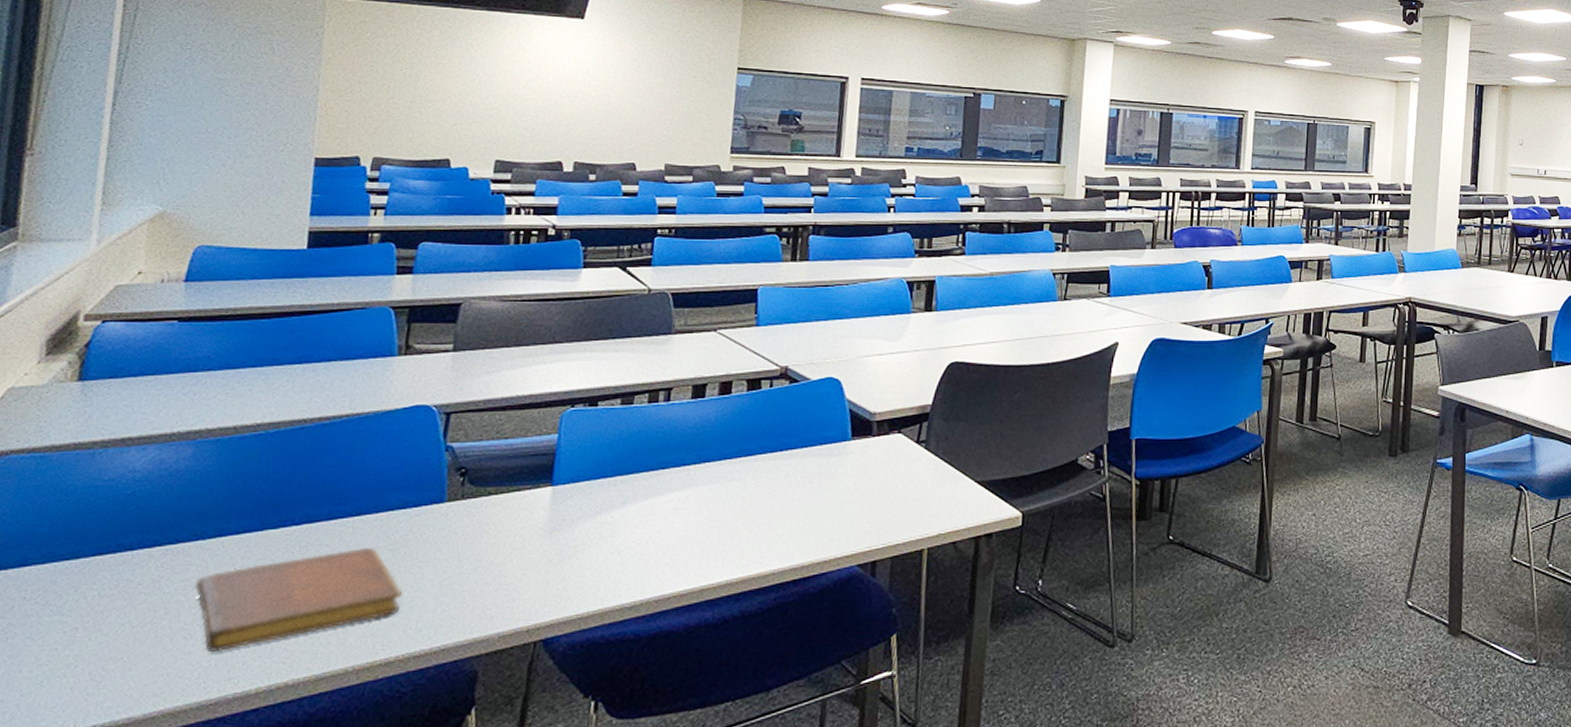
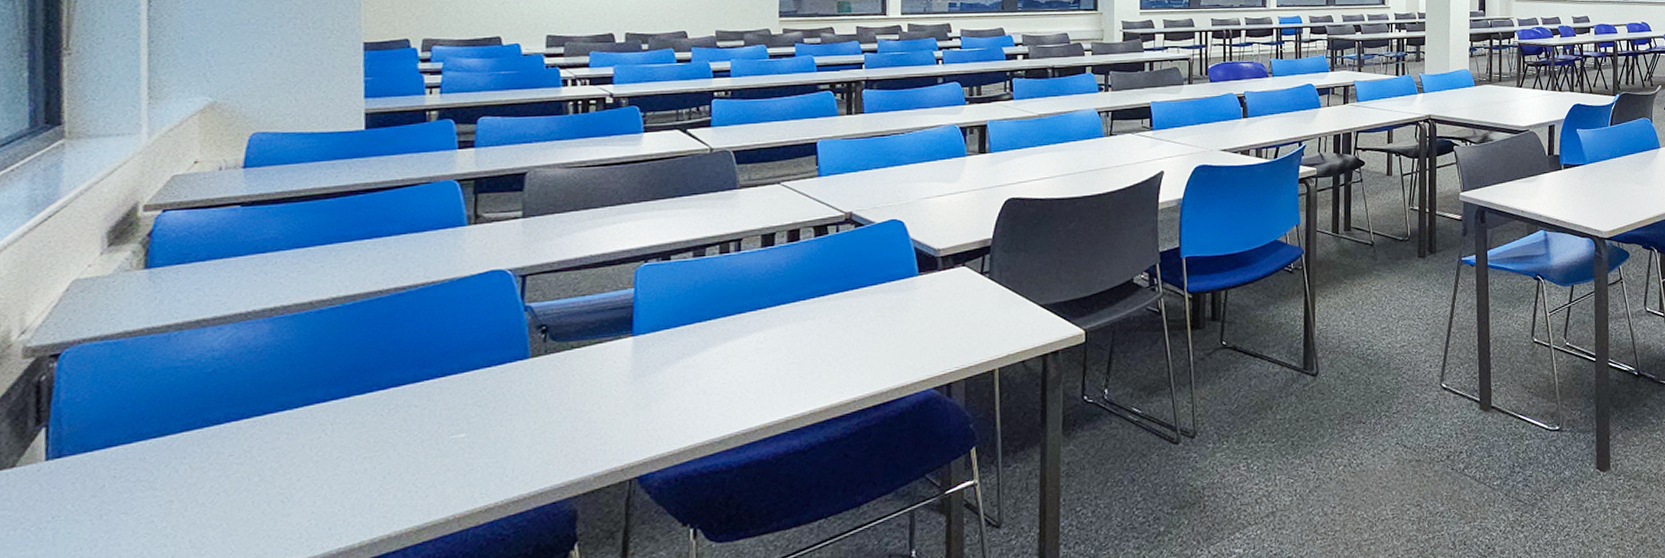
notebook: present [194,547,402,653] -> none [286,405,495,514]

